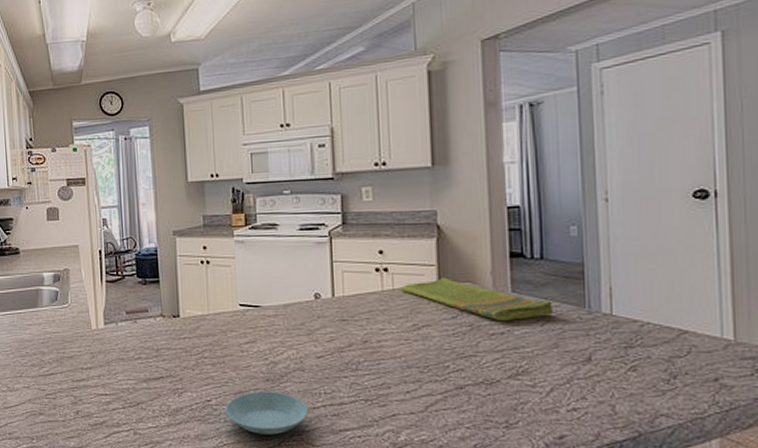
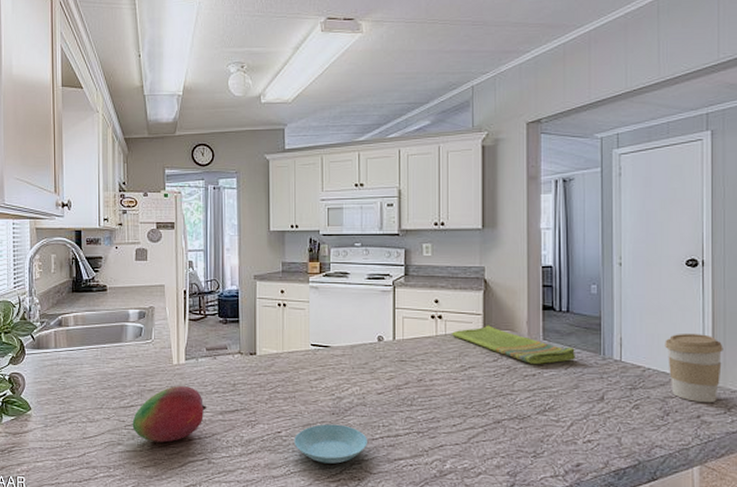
fruit: none [53,352,129,412] -> present [132,386,206,442]
coffee cup: none [668,280,747,363] -> present [665,334,723,403]

